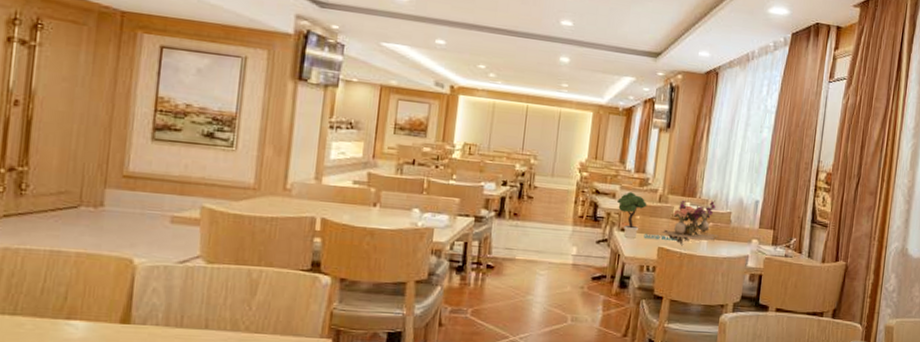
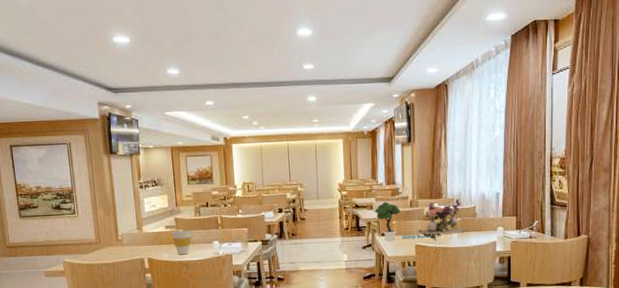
cup: none [360,188,386,221] -> present [171,230,191,255]

